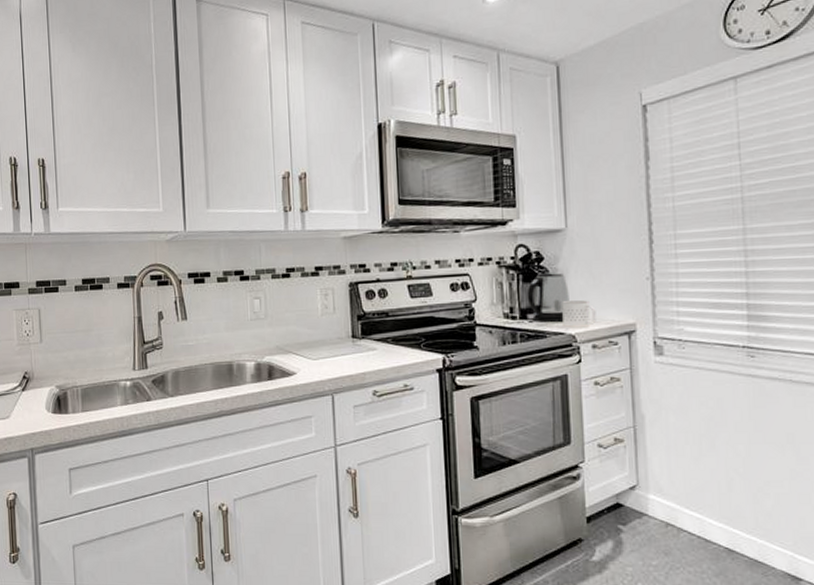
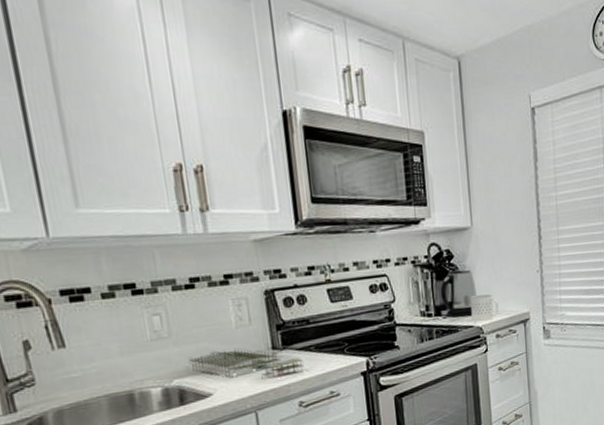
dish rack: none [279,333,380,365] -> present [188,348,304,380]

